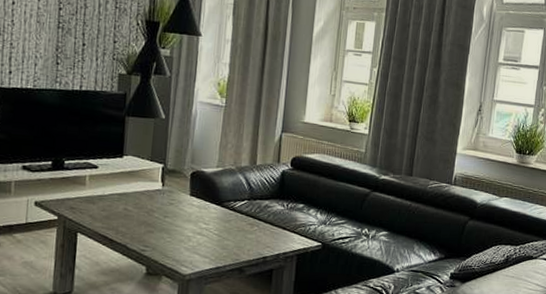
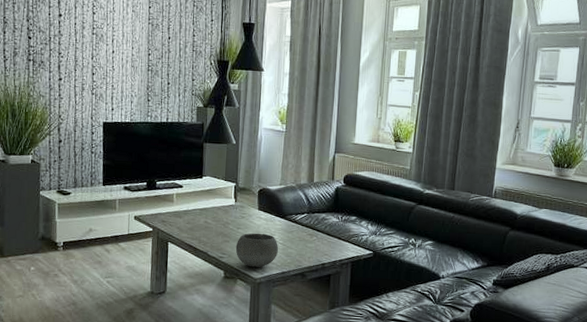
bowl: none [161,222,213,262] -> present [235,233,279,268]

